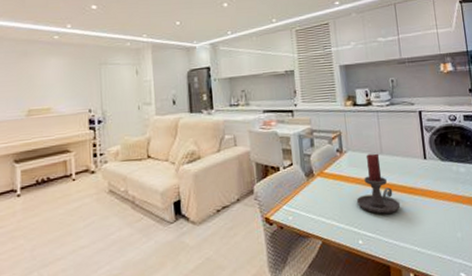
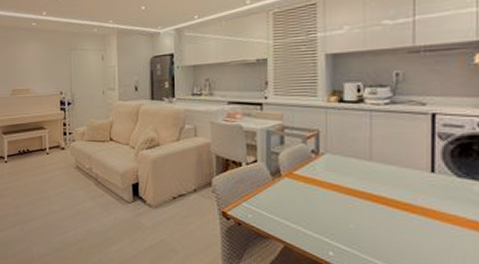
candle holder: present [356,153,401,214] -> none [330,159,390,229]

